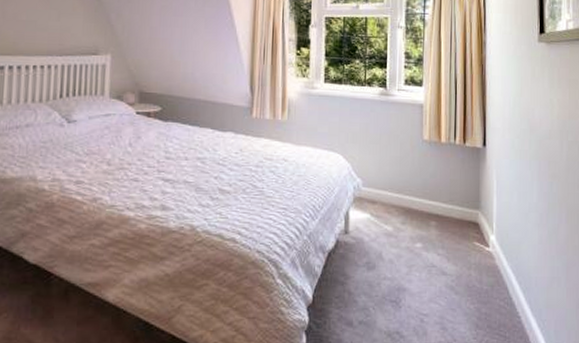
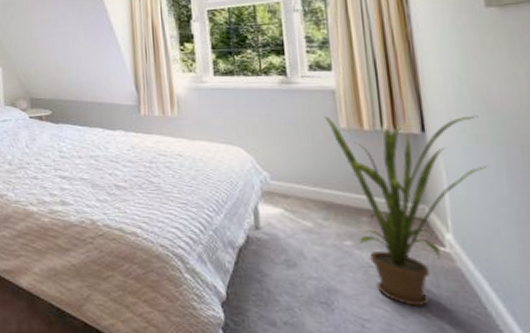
house plant: none [412,128,524,300] -> present [324,115,486,307]

